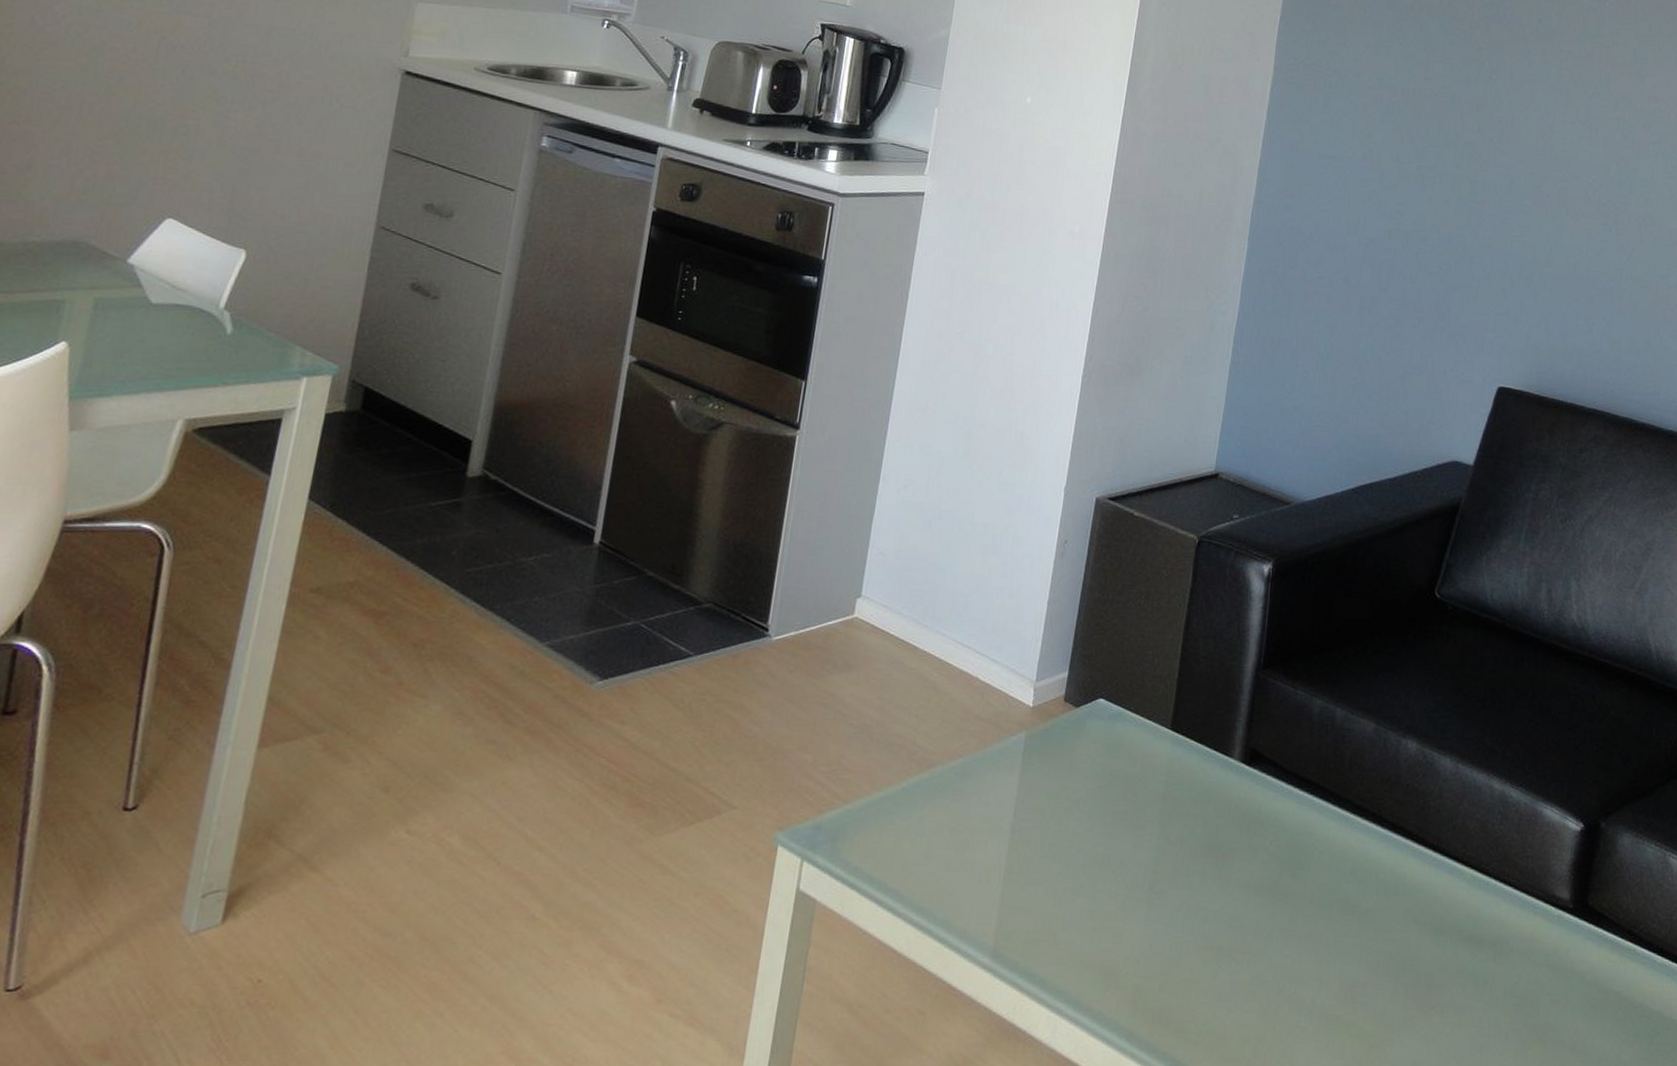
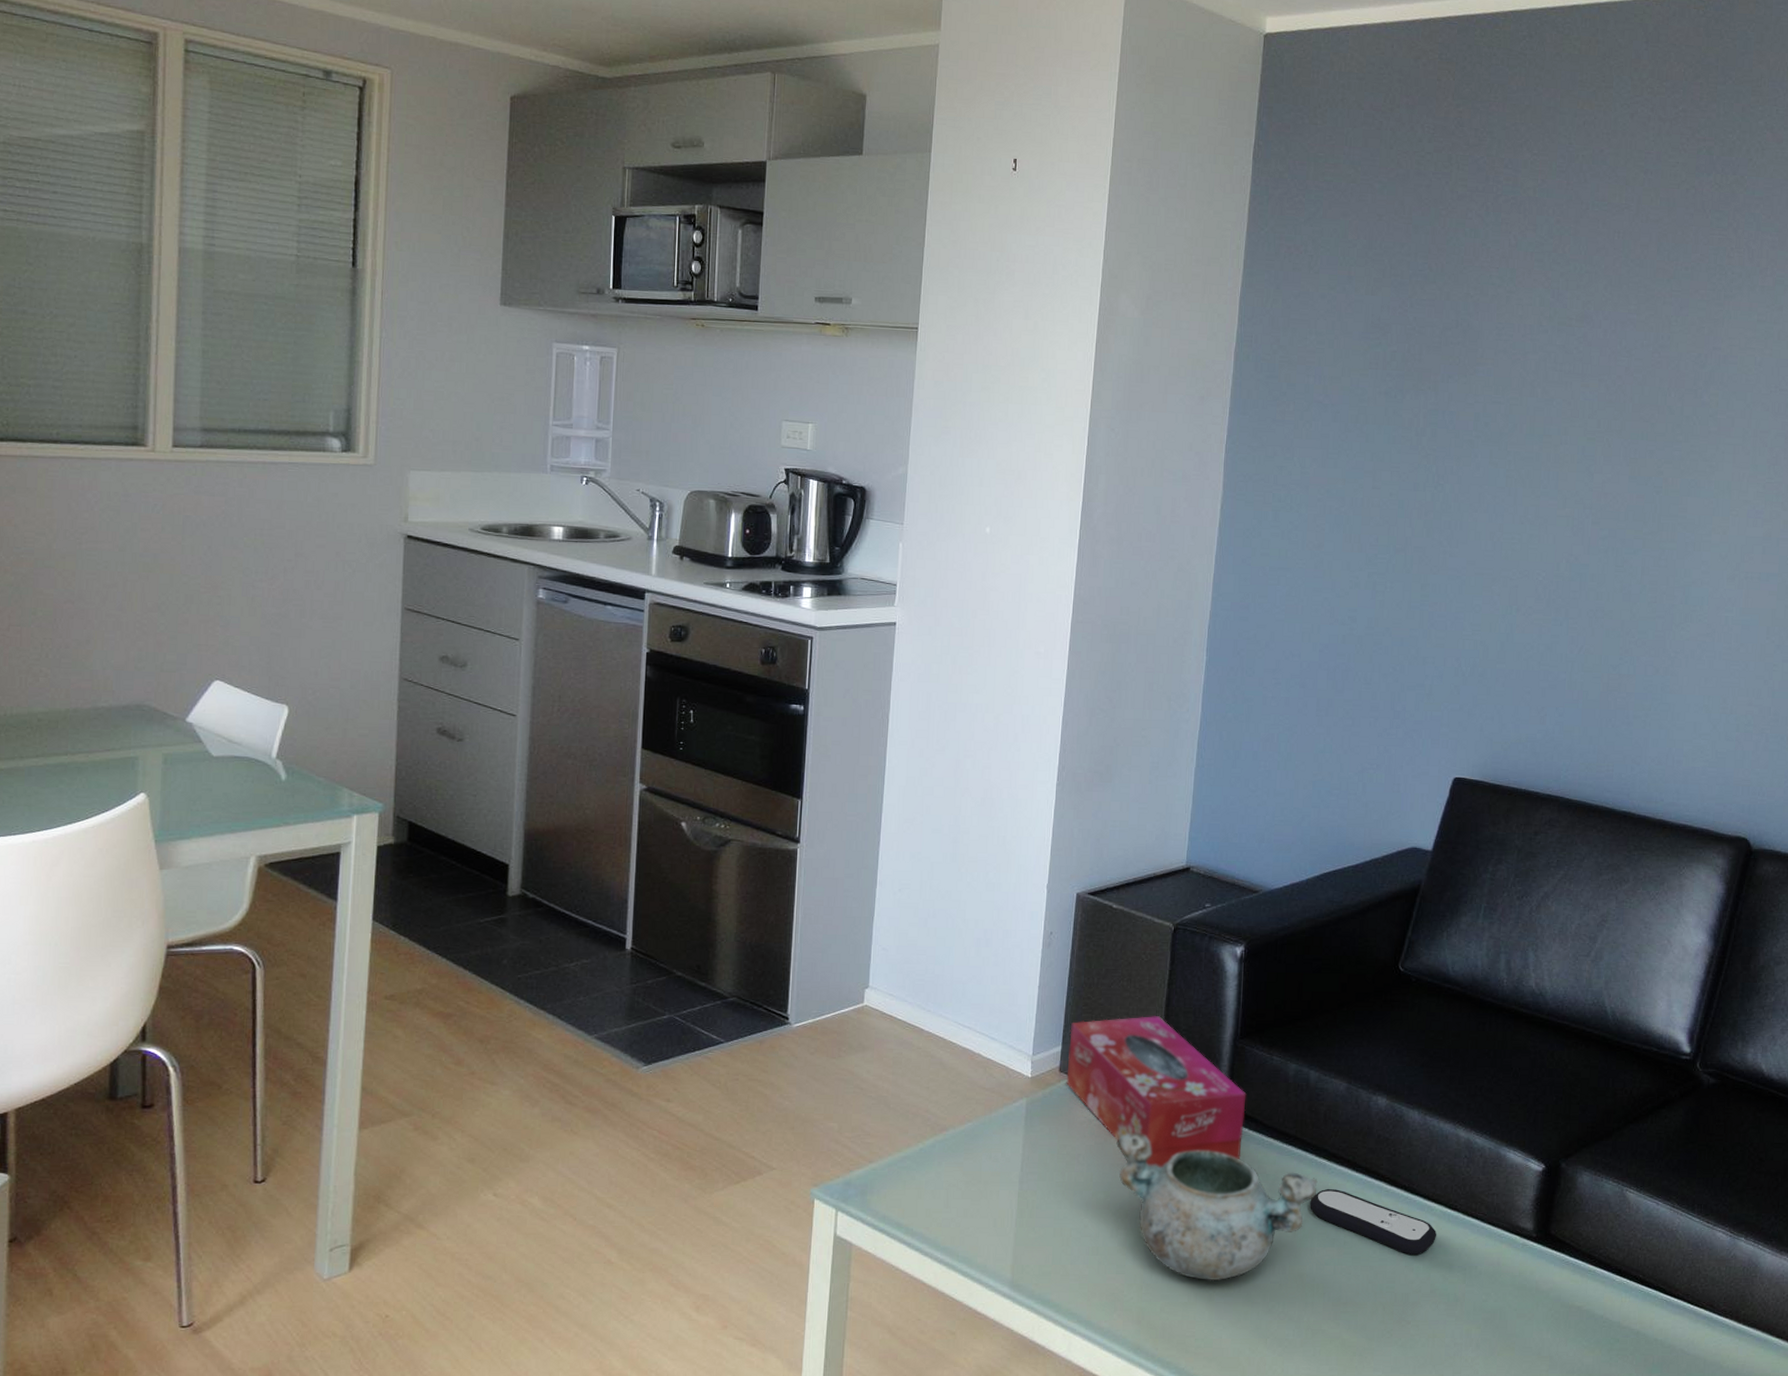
tissue box: none [1071,640,1267,817] -> present [1066,1016,1247,1167]
decorative bowl: none [1121,775,1340,954] -> present [1115,1132,1318,1281]
remote control: none [1329,846,1467,928] -> present [1310,1188,1437,1256]

